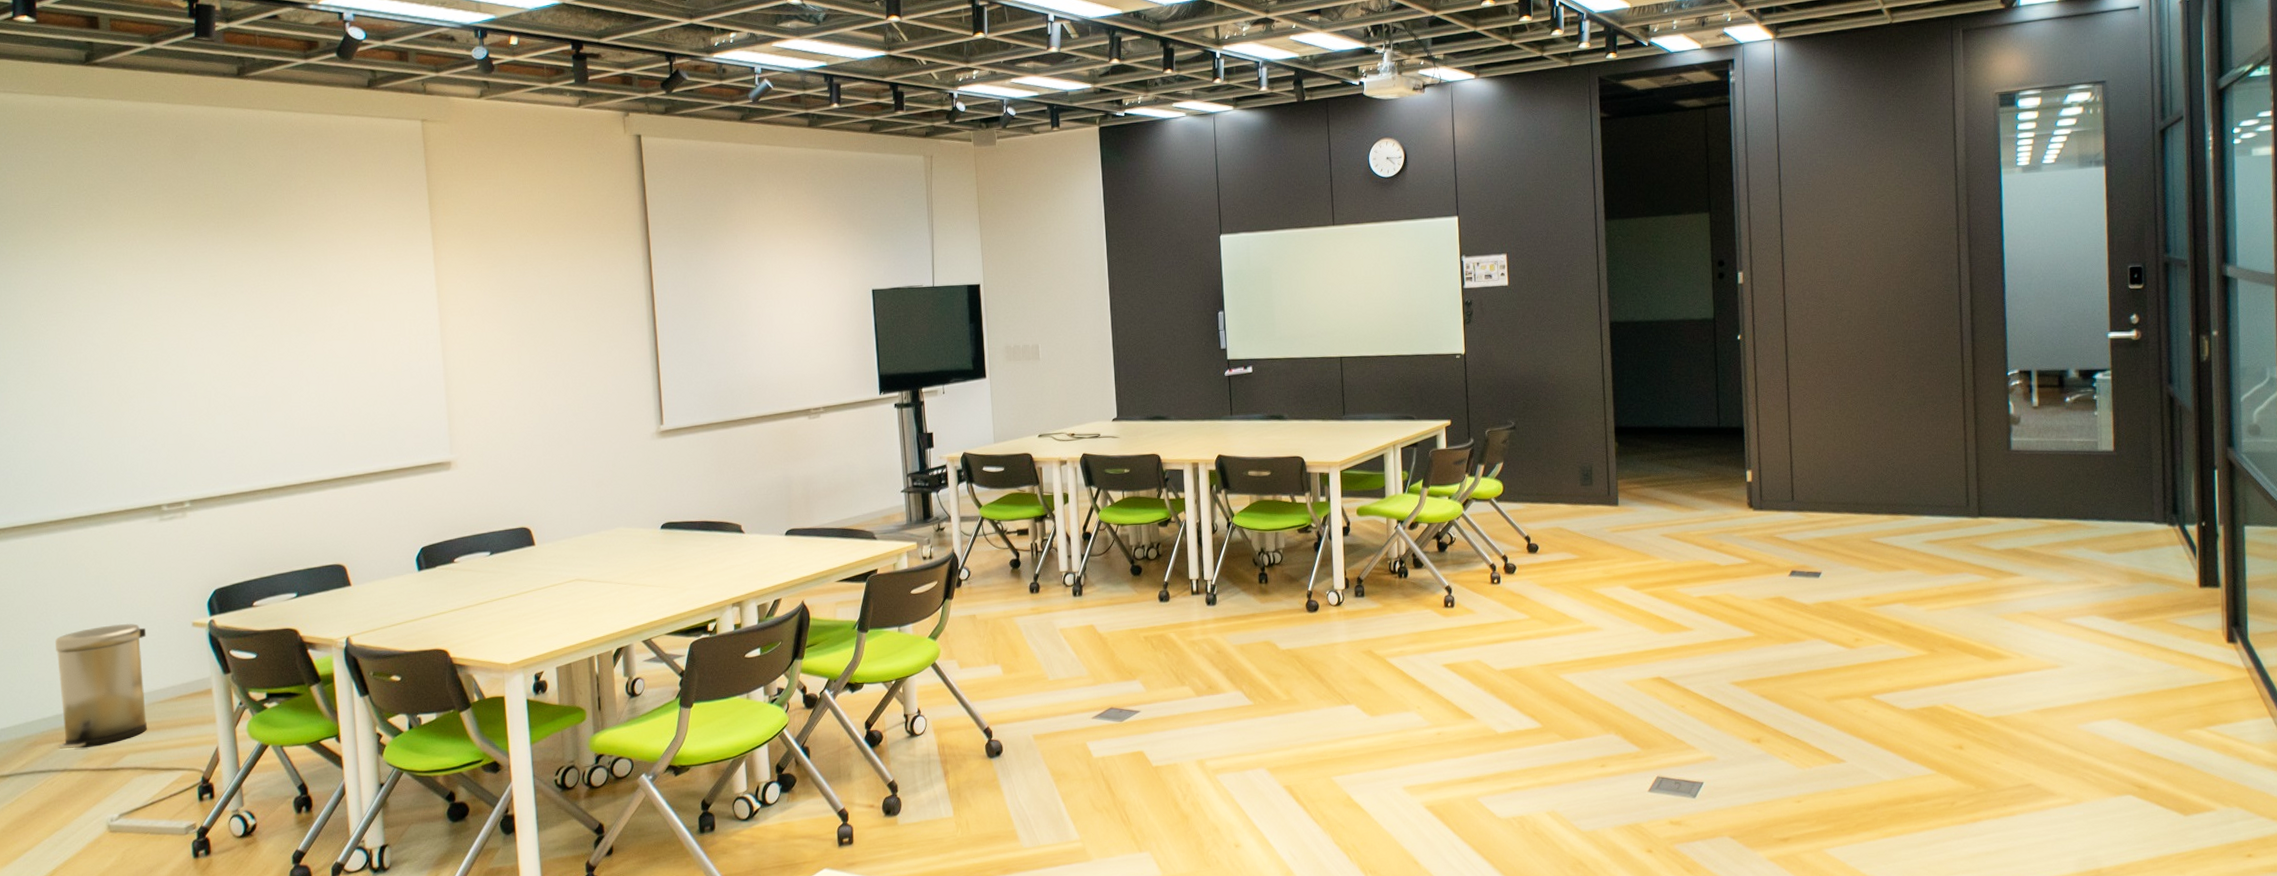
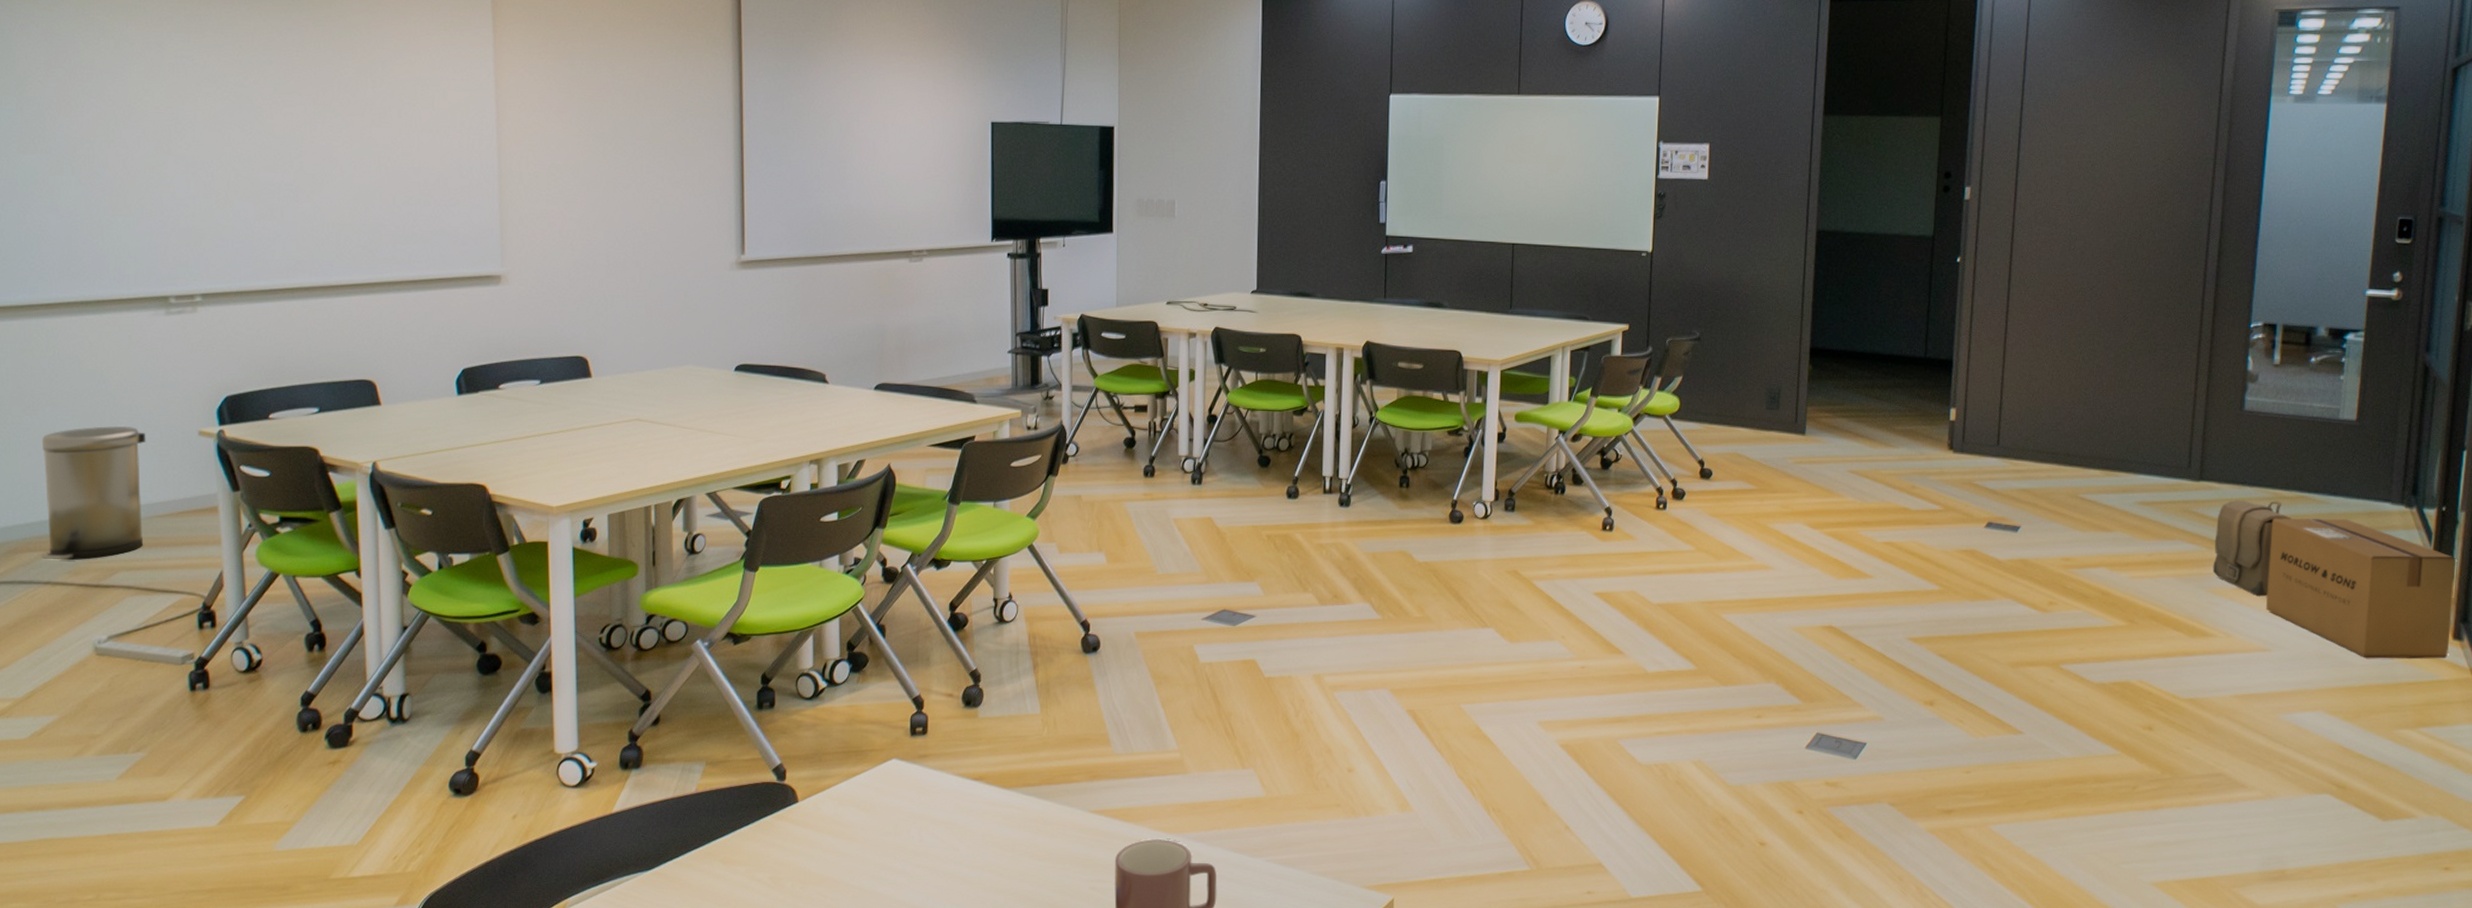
backpack: none [1998,529,2066,617] -> present [2212,500,2291,596]
box: none [2049,540,2225,667] -> present [2266,518,2456,659]

